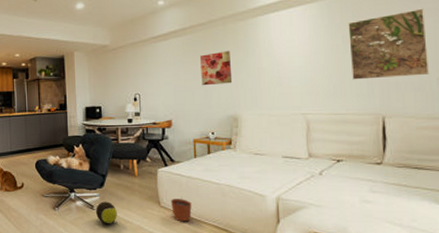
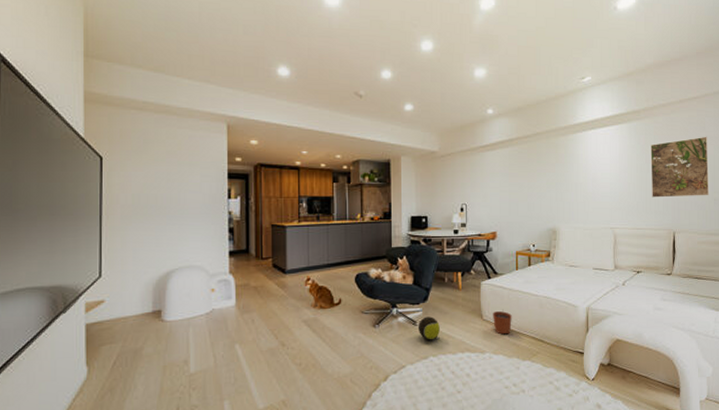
wall art: present [200,50,233,86] -> none [525,164,553,198]

